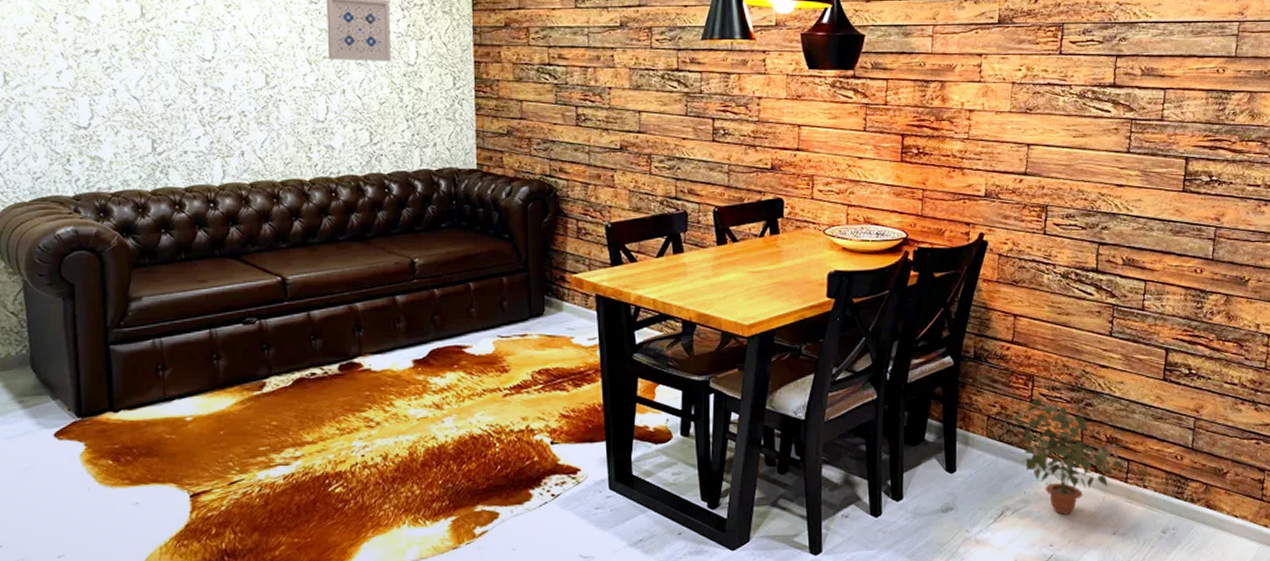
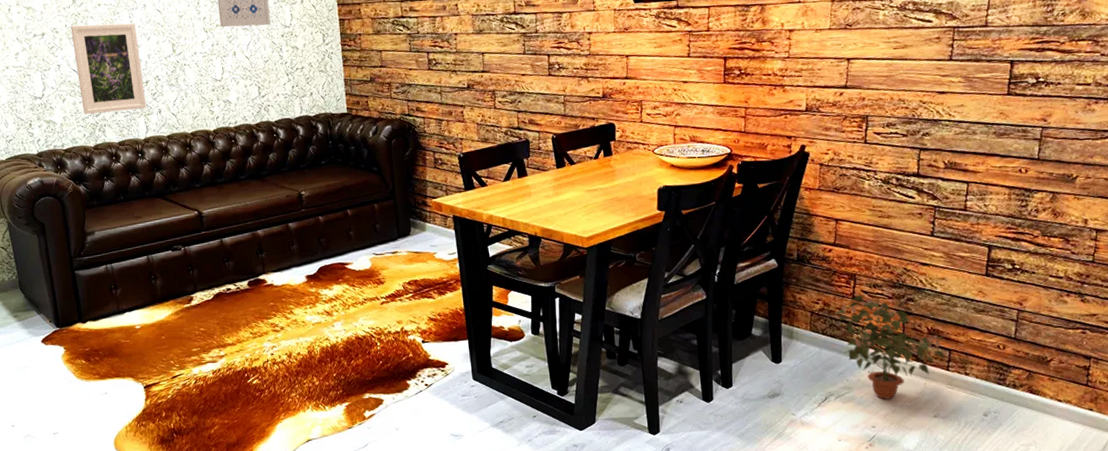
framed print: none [135,43,226,151] -> present [70,22,147,114]

